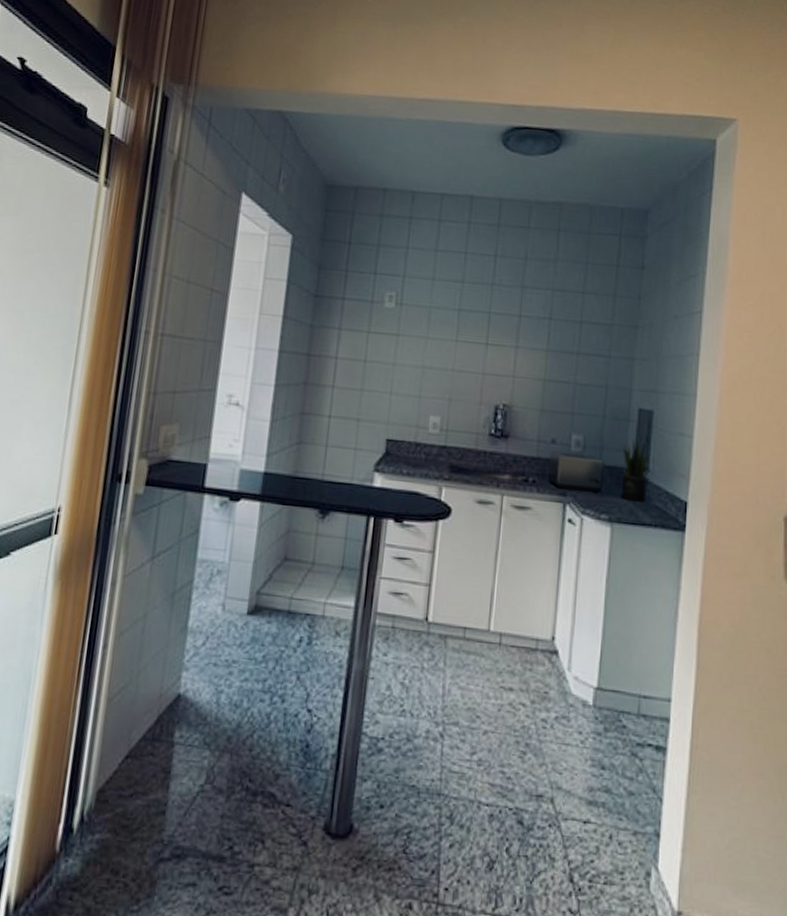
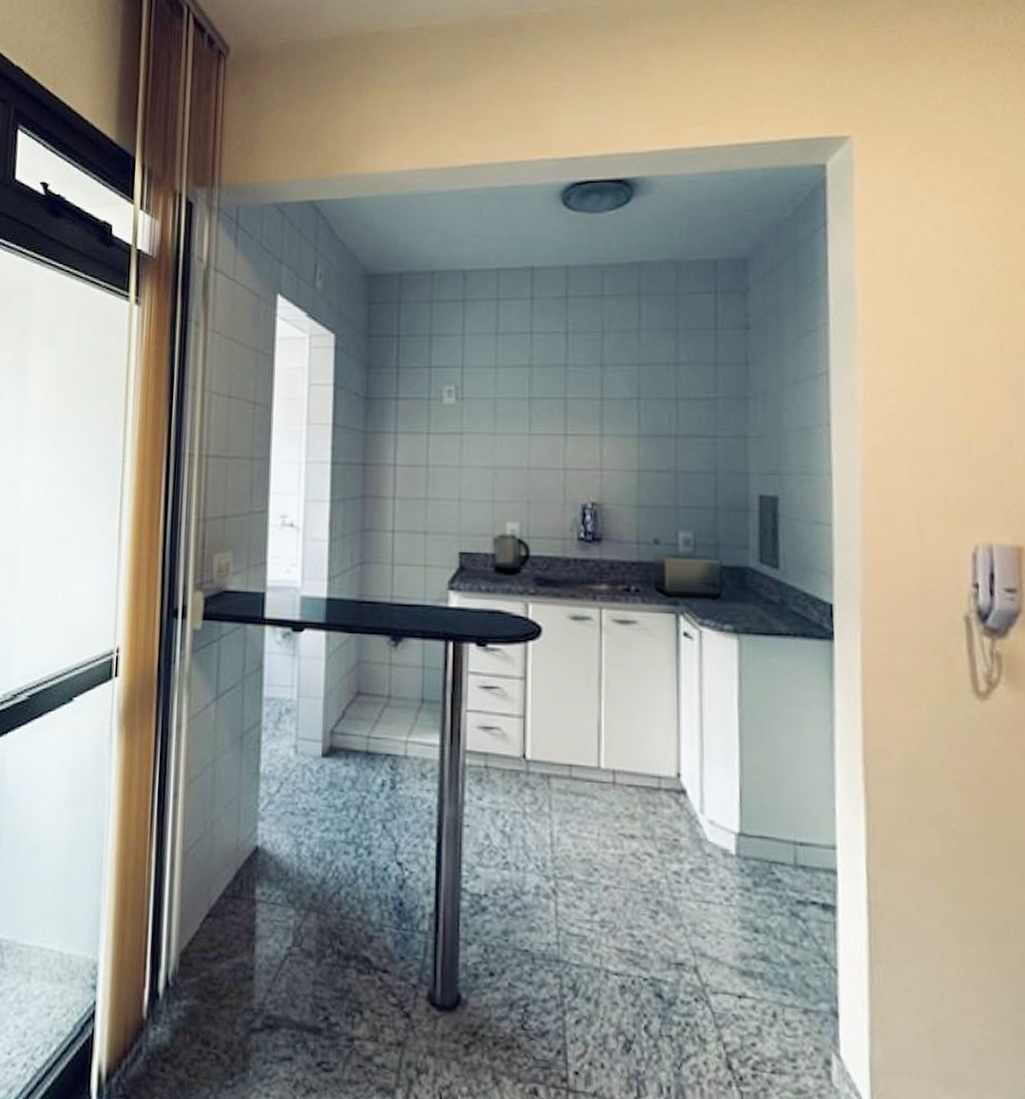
kettle: none [414,425,448,463] -> present [493,534,530,576]
potted plant: present [620,440,649,502] -> none [744,533,780,607]

